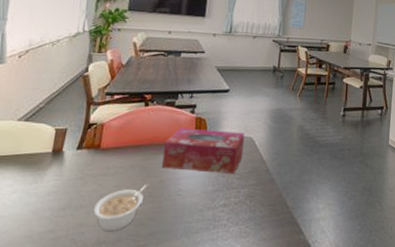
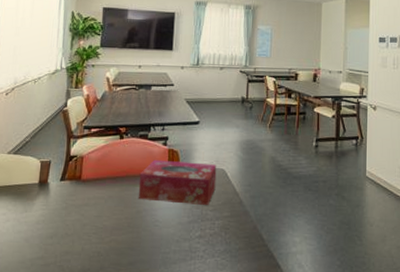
legume: present [93,184,149,230] -> none [77,214,127,259]

